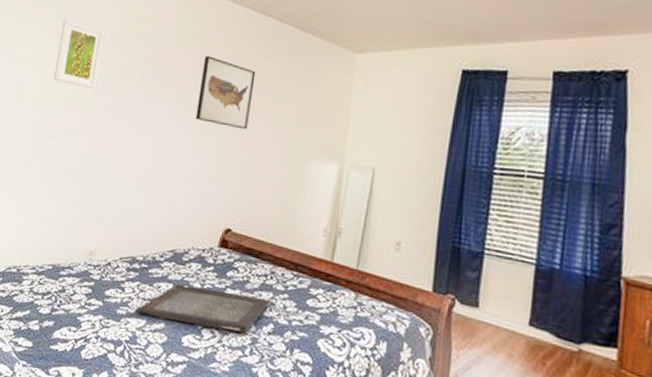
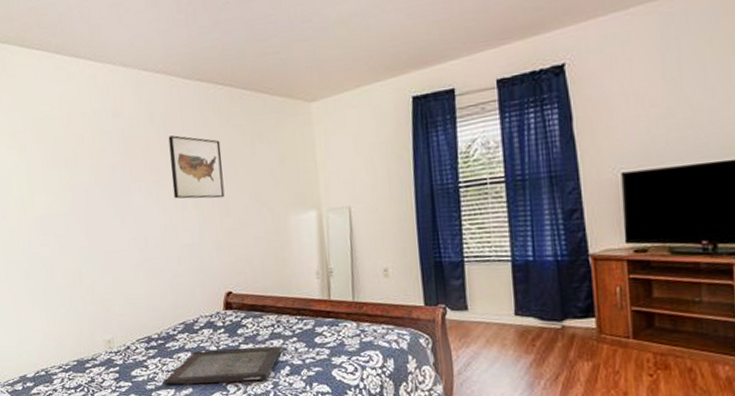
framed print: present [53,19,105,90] -> none [24,129,73,192]

